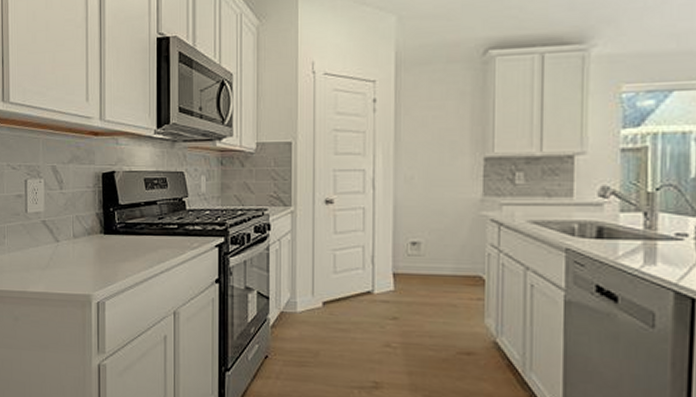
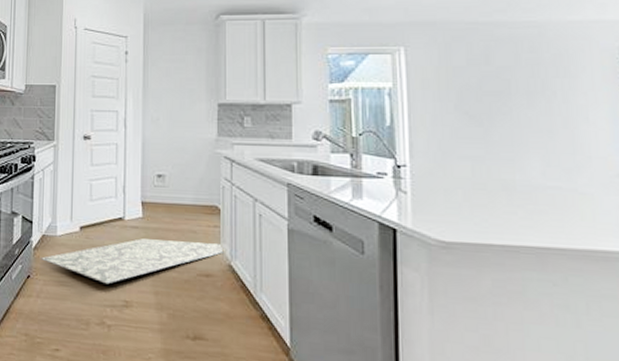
rug: none [279,314,490,364] -> present [41,239,225,284]

